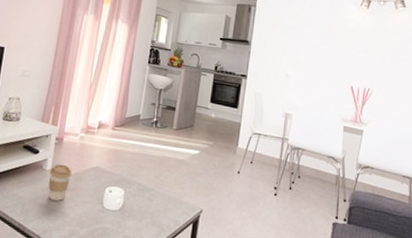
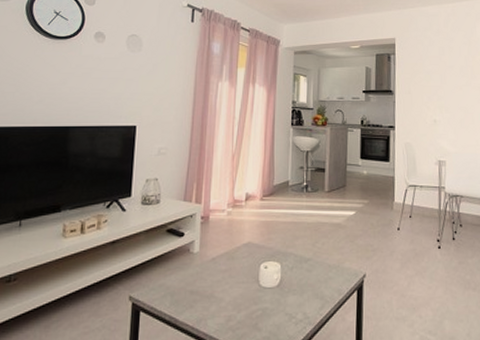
coffee cup: present [48,164,72,201] -> none [198,244,222,285]

